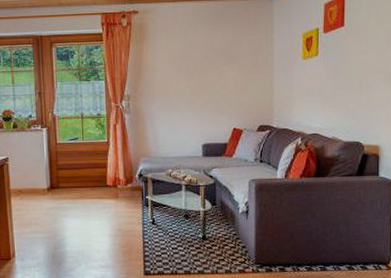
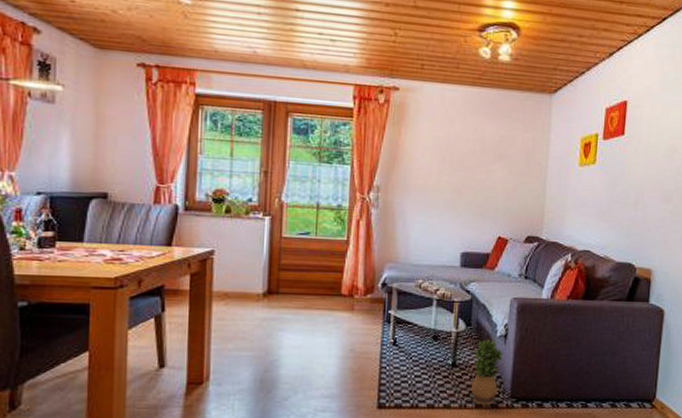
potted plant: none [220,216,247,271] -> present [470,339,504,406]

